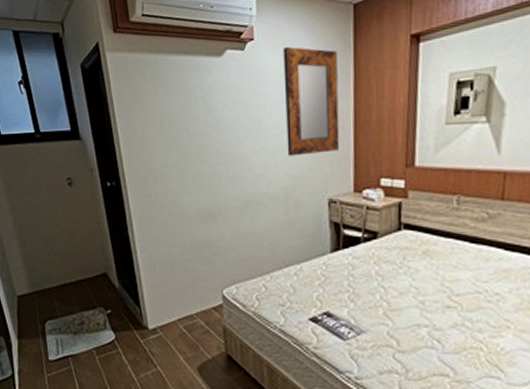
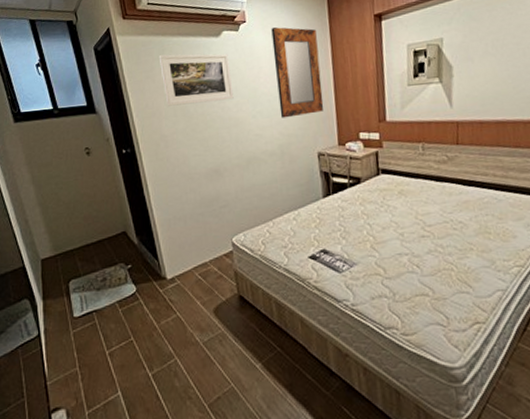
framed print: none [151,75,234,136] -> present [158,53,234,106]

